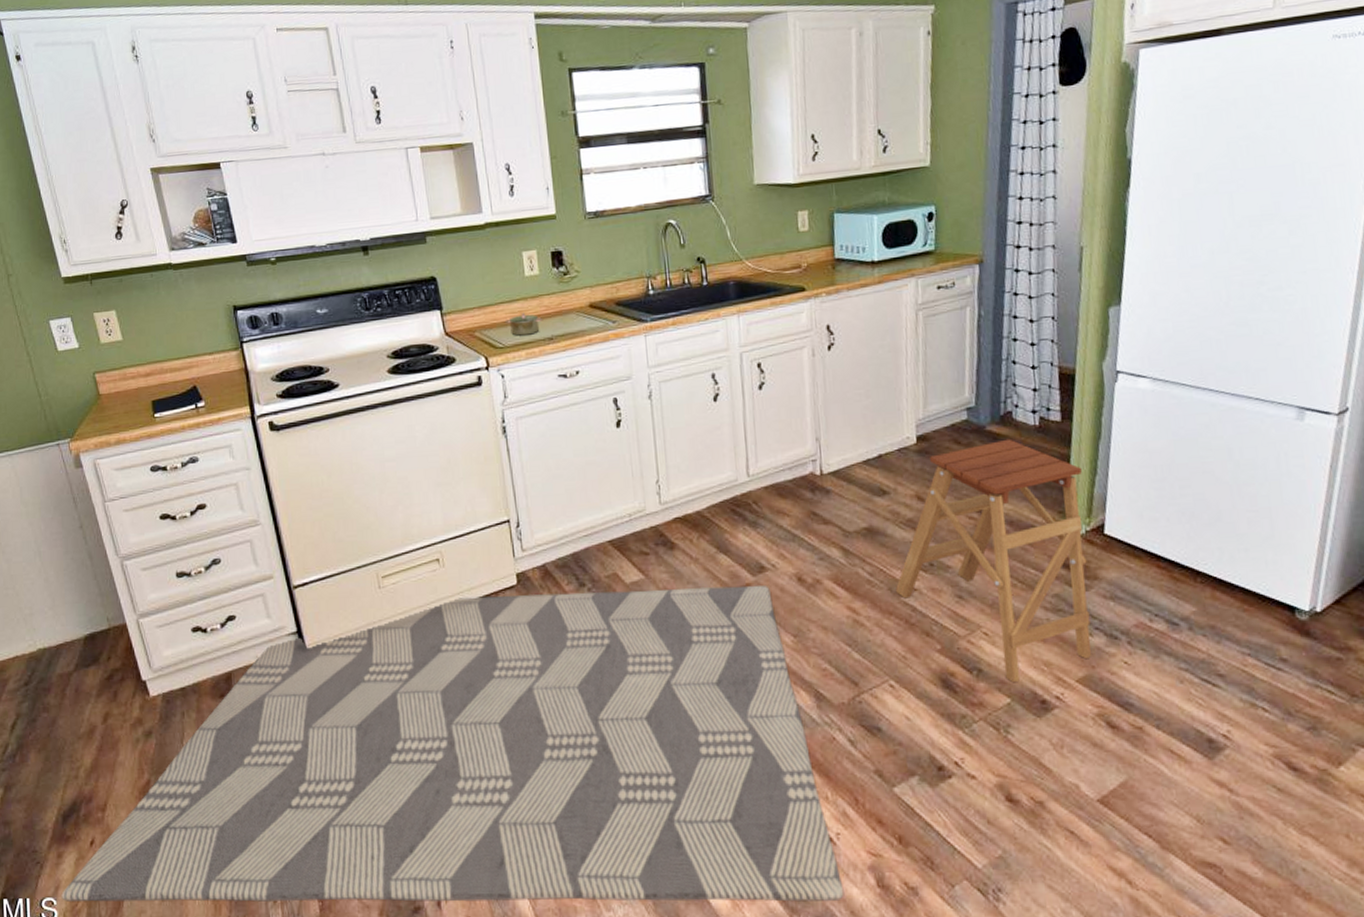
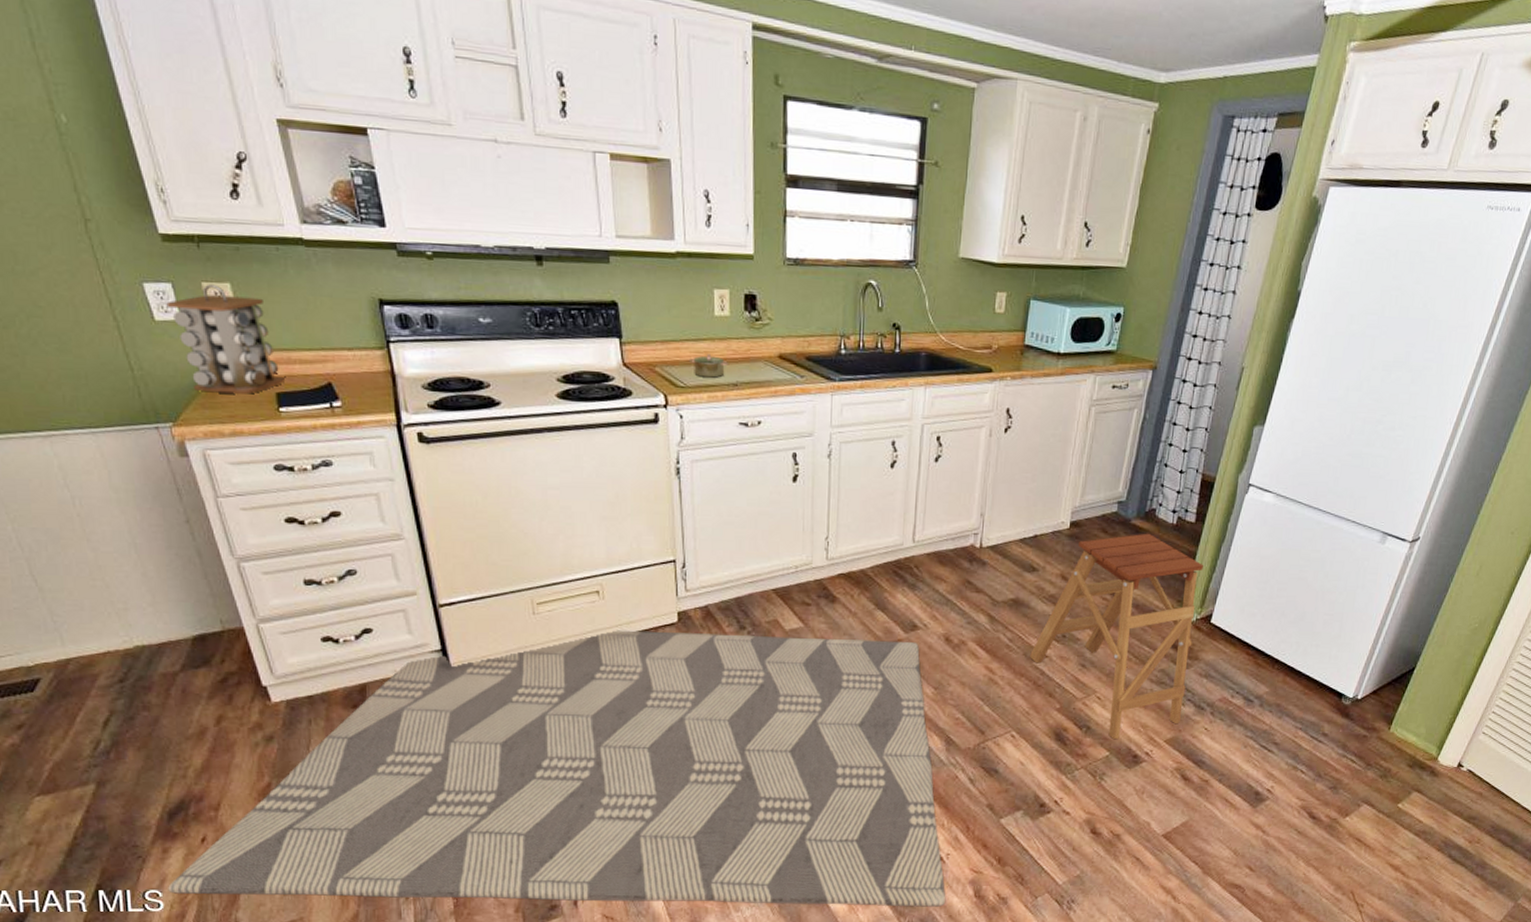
spice rack: none [66,313,158,408] -> present [166,284,285,394]

